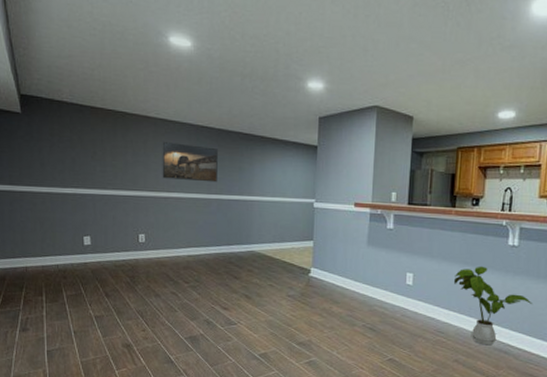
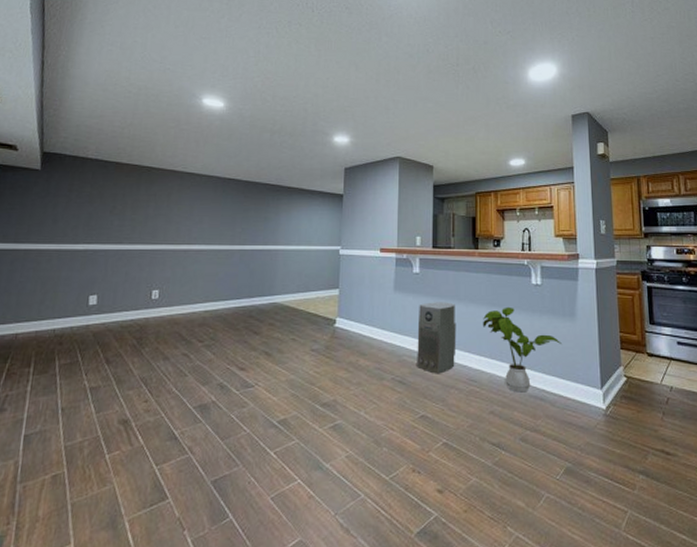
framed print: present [162,141,218,183] -> none [183,193,244,233]
air purifier: none [387,257,428,324] -> present [417,302,456,374]

